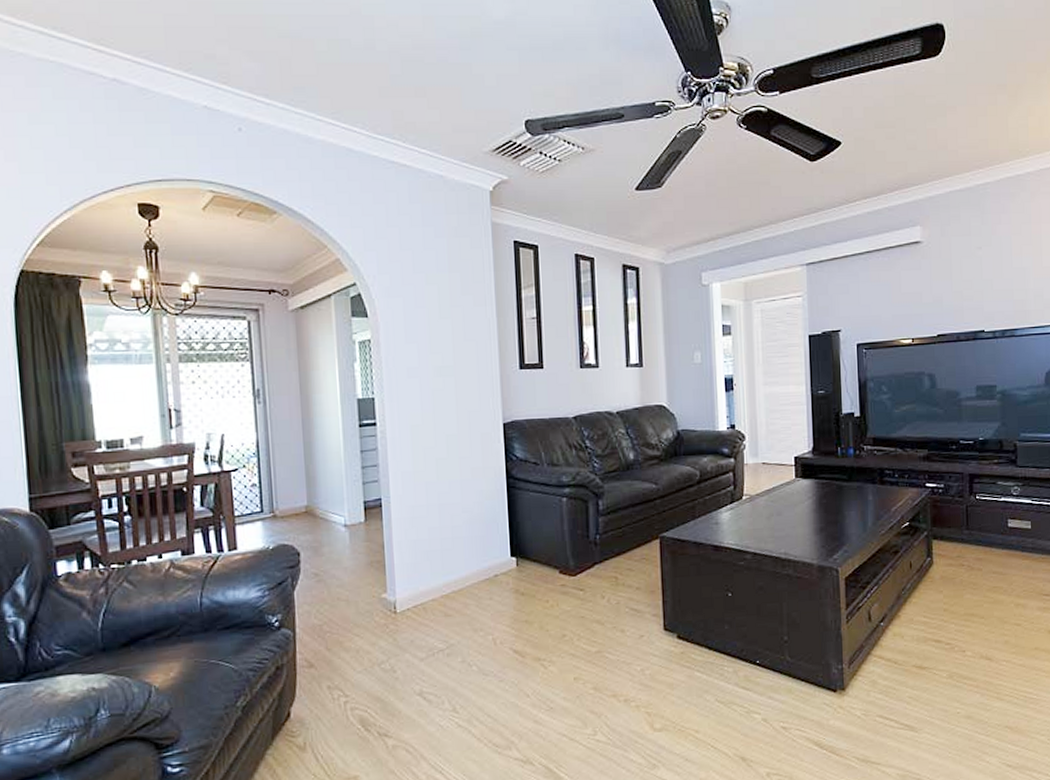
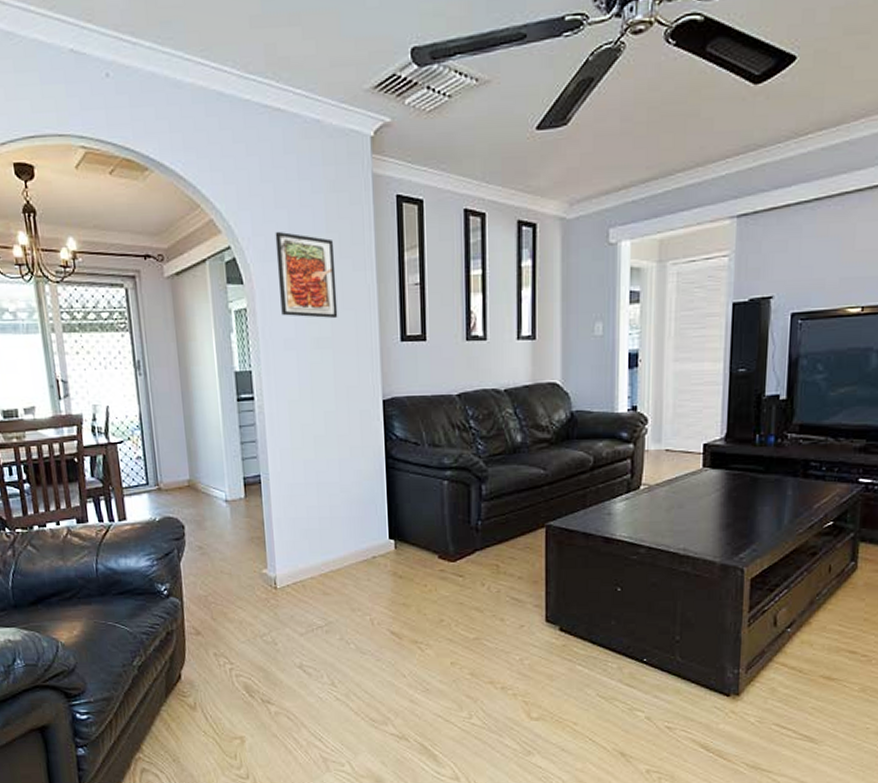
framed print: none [399,270,460,348] -> present [275,231,338,318]

